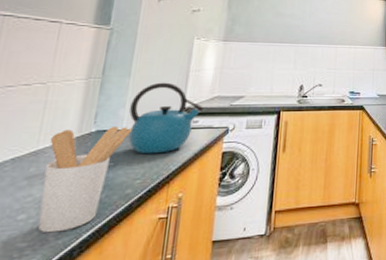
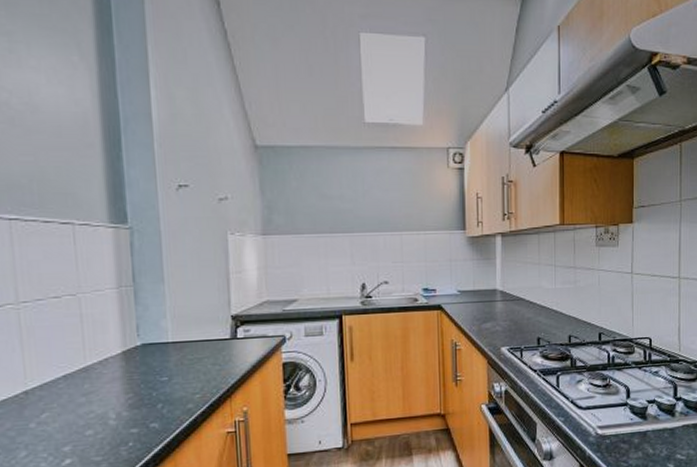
utensil holder: present [38,127,132,233] -> none [96,339,179,448]
kettle: present [128,82,204,155] -> none [172,287,254,368]

